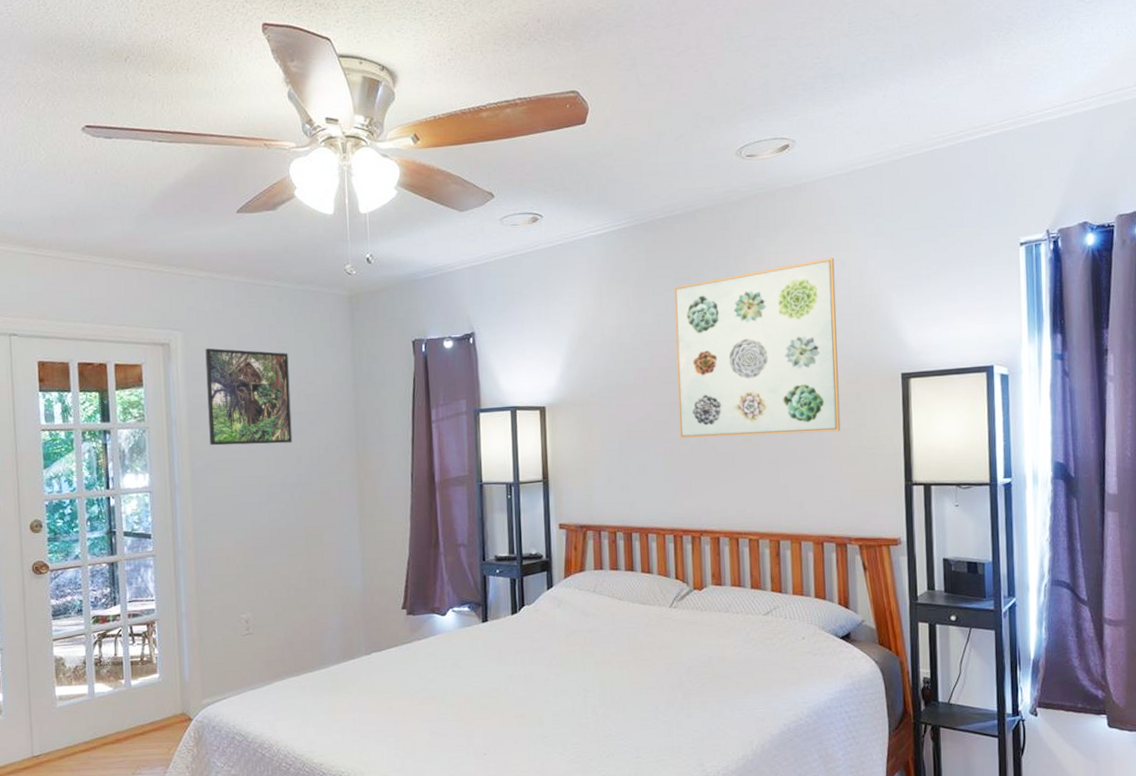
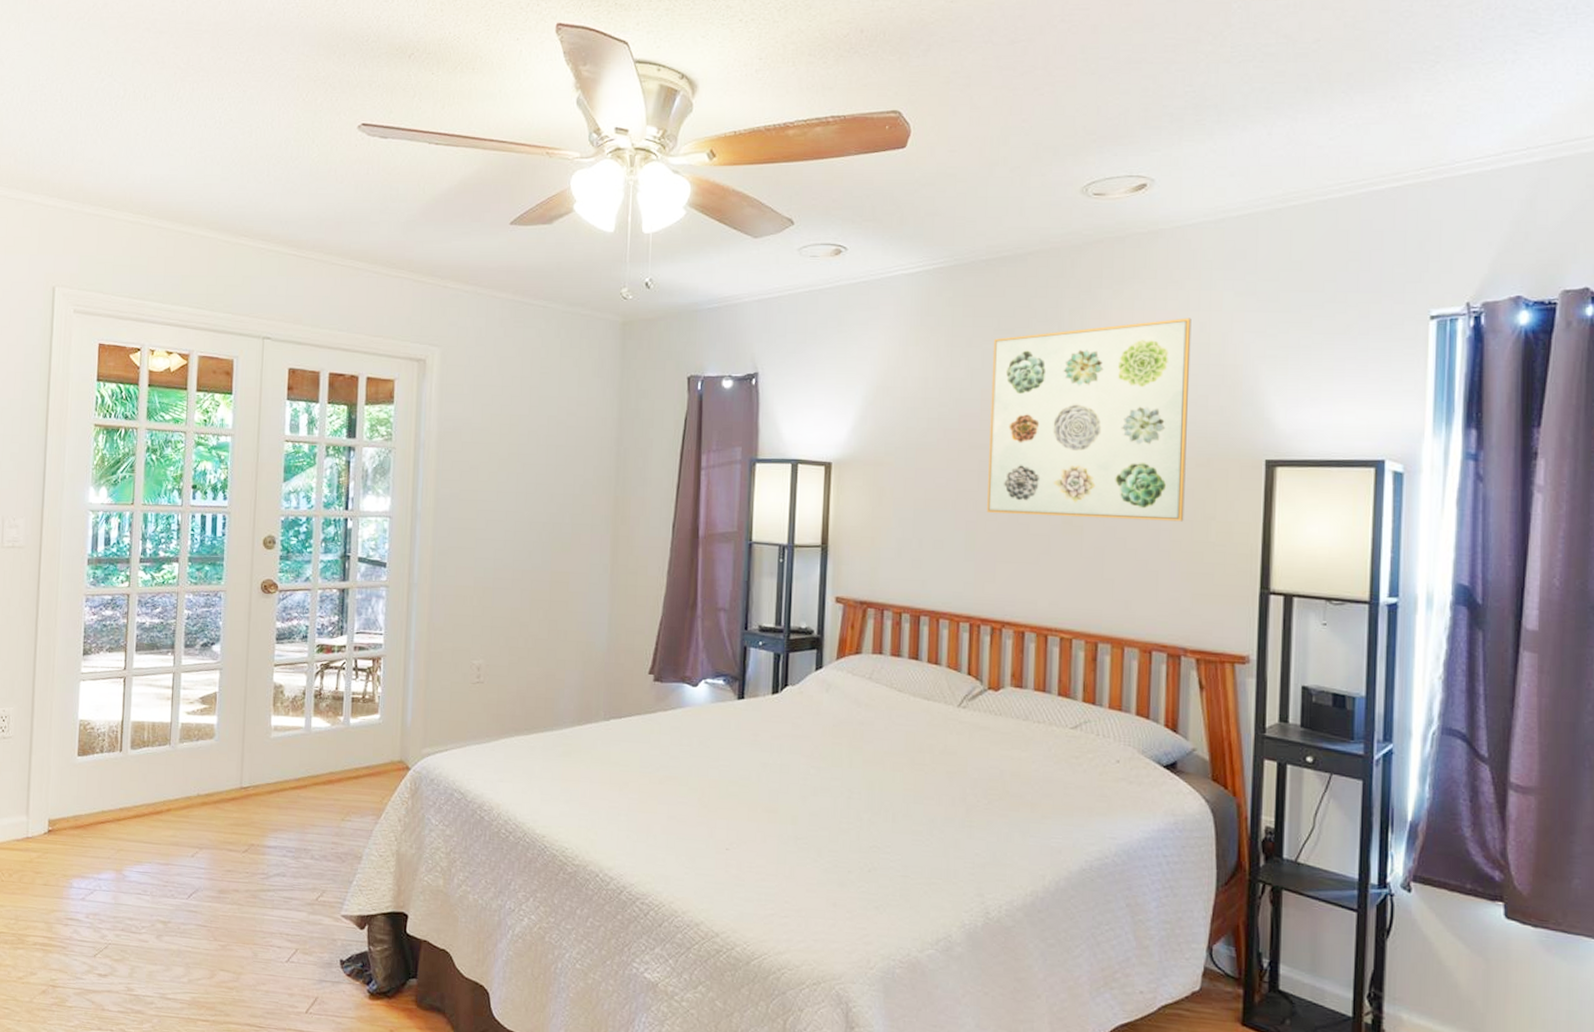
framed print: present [205,348,293,446] -> none [458,367,550,478]

